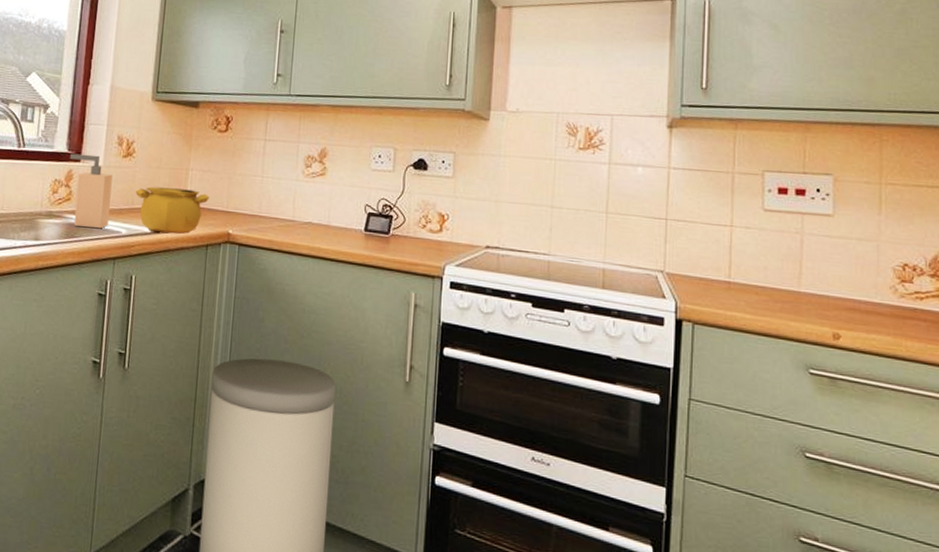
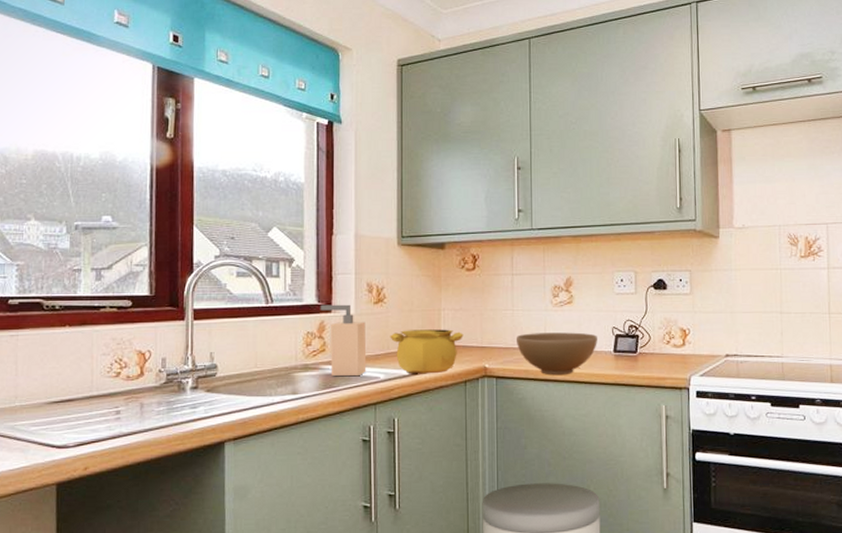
bowl: none [262,202,348,250] -> present [515,332,597,376]

